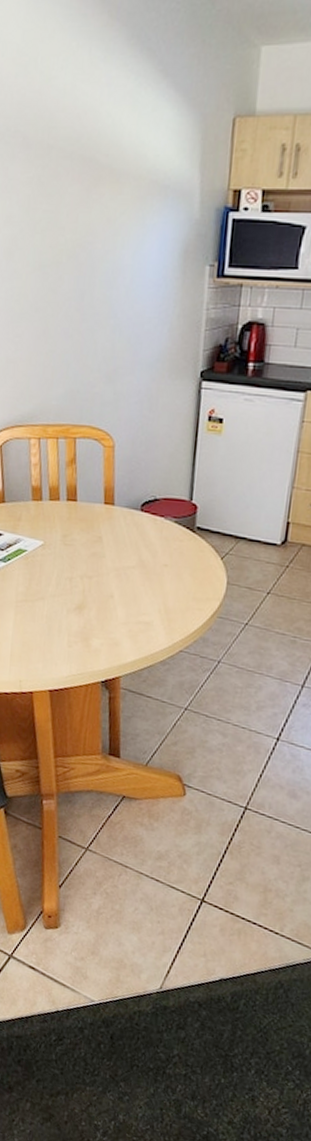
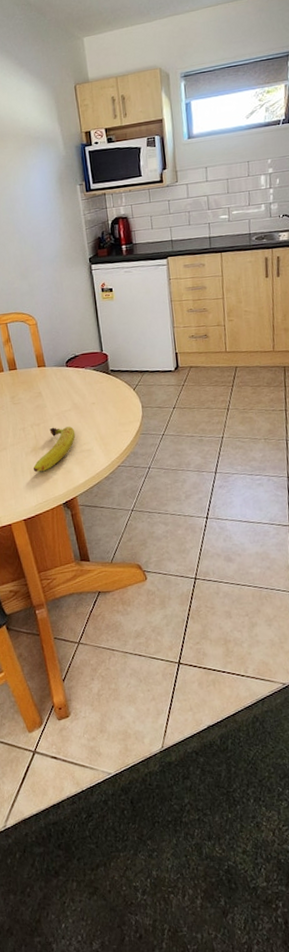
fruit: none [72,584,135,638] -> present [33,426,76,473]

